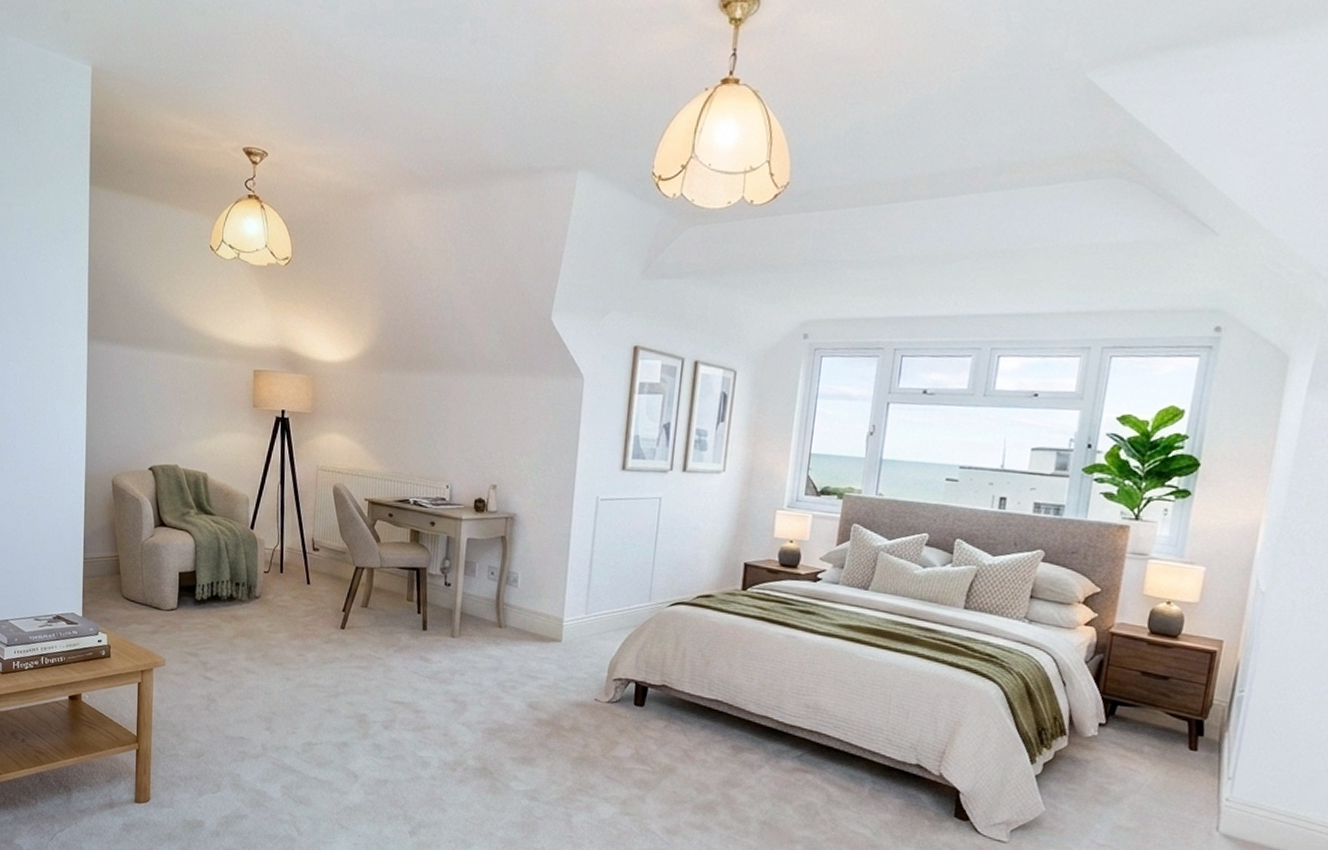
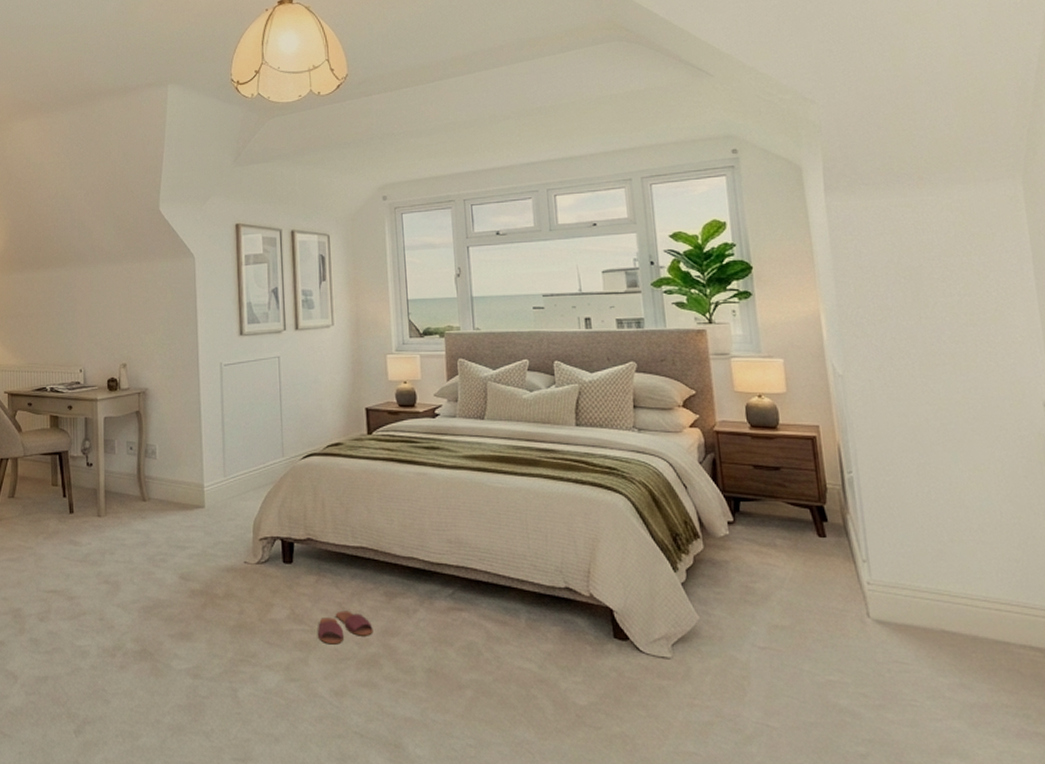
slippers: none [658,757,715,788] -> present [317,610,373,645]

